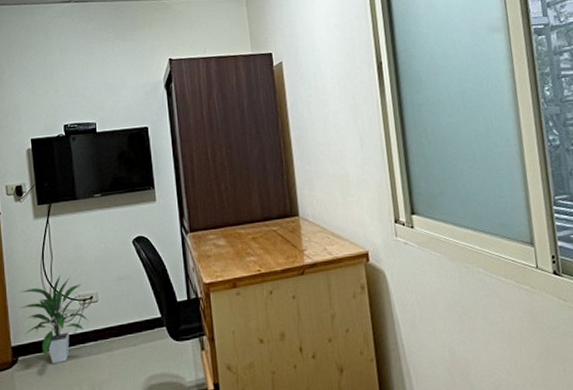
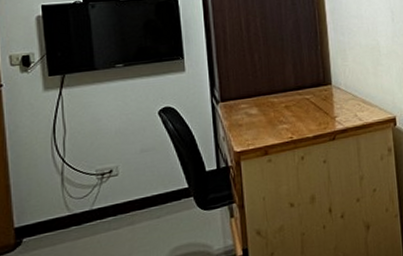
indoor plant: present [20,274,89,363] -> none [25,149,107,242]

